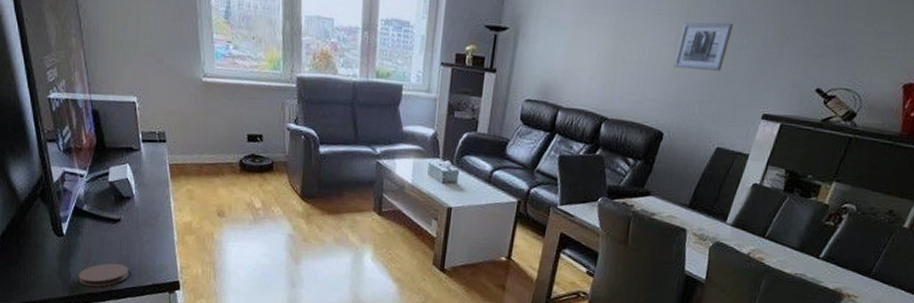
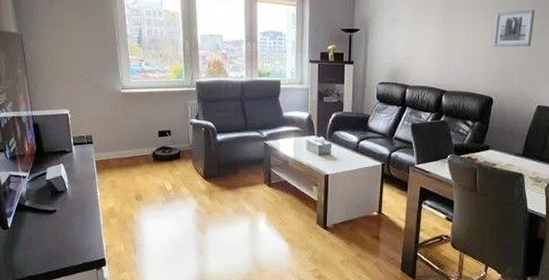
coaster: present [78,263,129,287] -> none [20,248,63,270]

